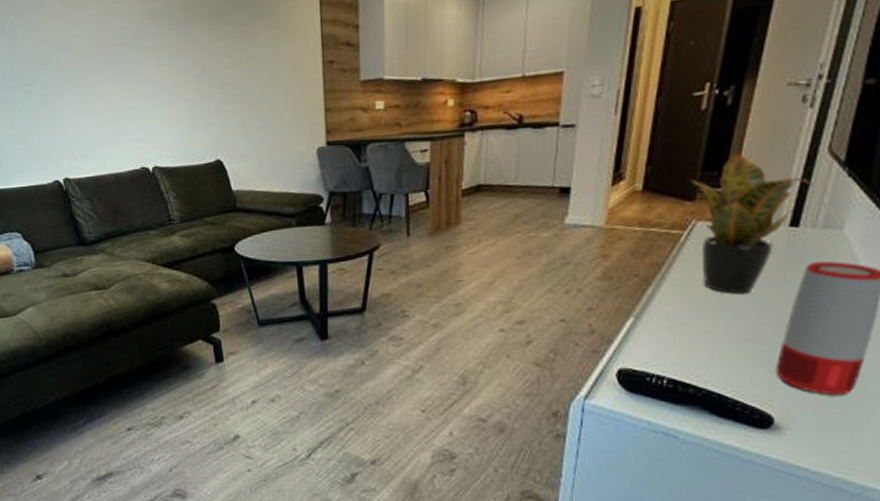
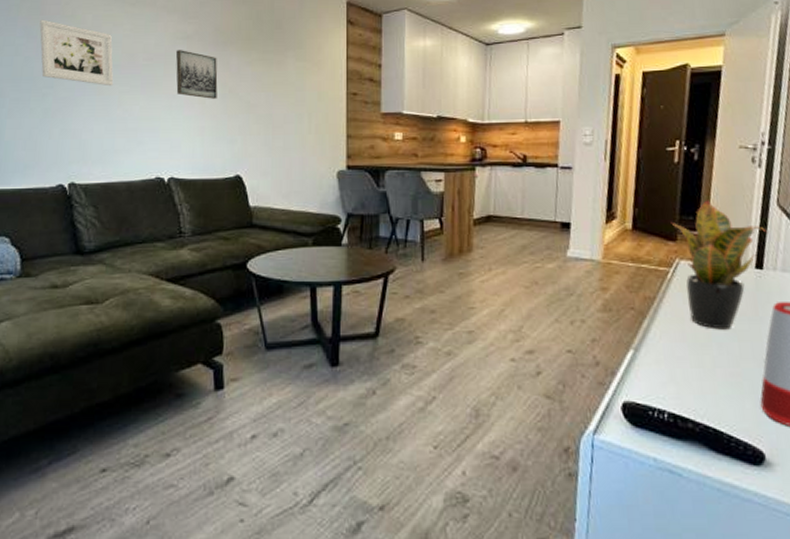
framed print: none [12,12,90,78] -> present [39,19,114,87]
wall art: none [144,30,190,82] -> present [175,50,218,99]

